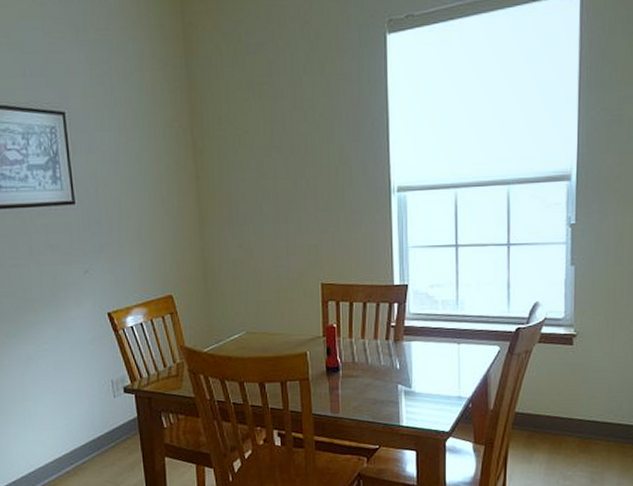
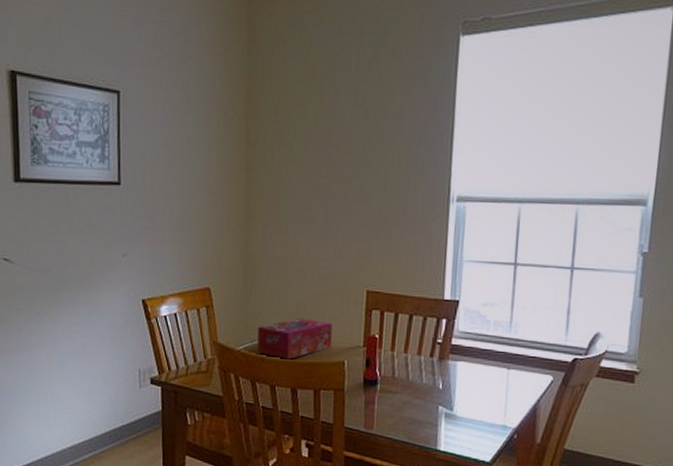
tissue box: none [222,315,293,356] -> present [257,318,333,360]

